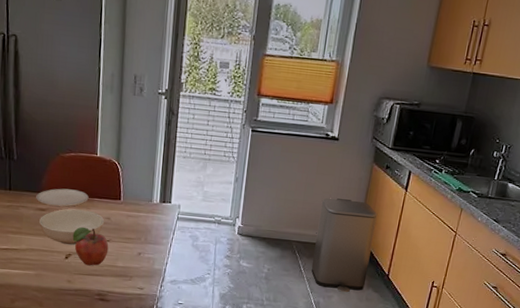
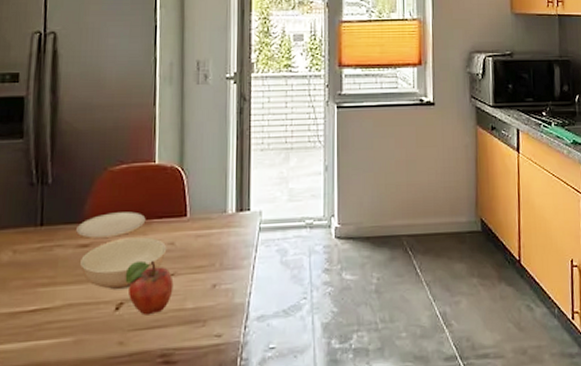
pedal bin: present [311,198,378,293] -> none [427,172,496,294]

